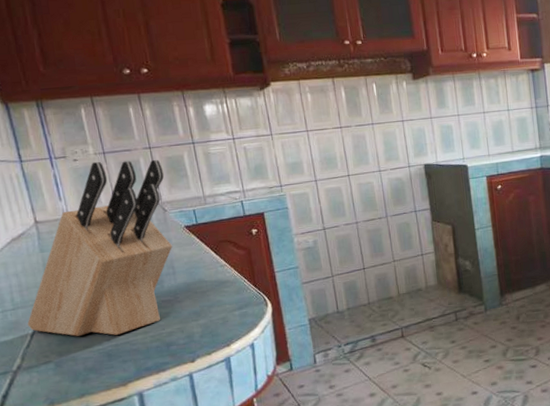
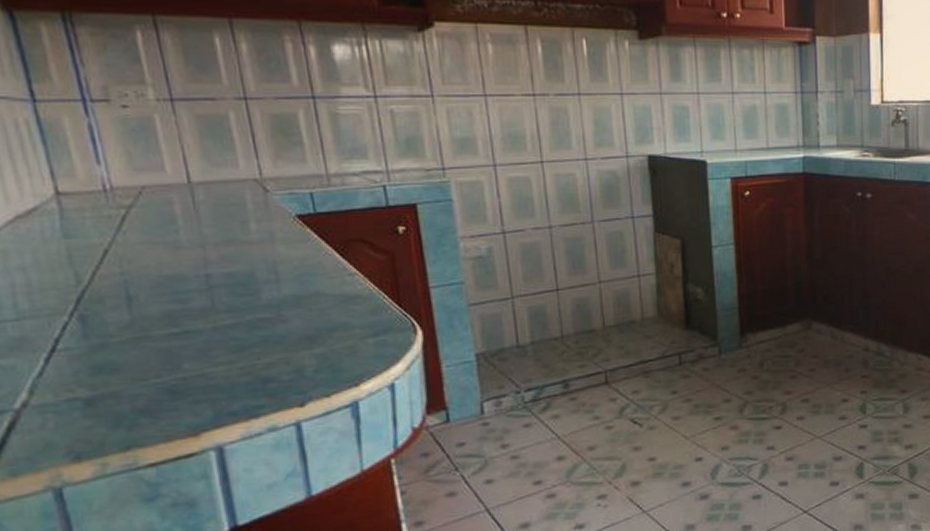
knife block: present [27,159,172,336] -> none [39,111,276,364]

